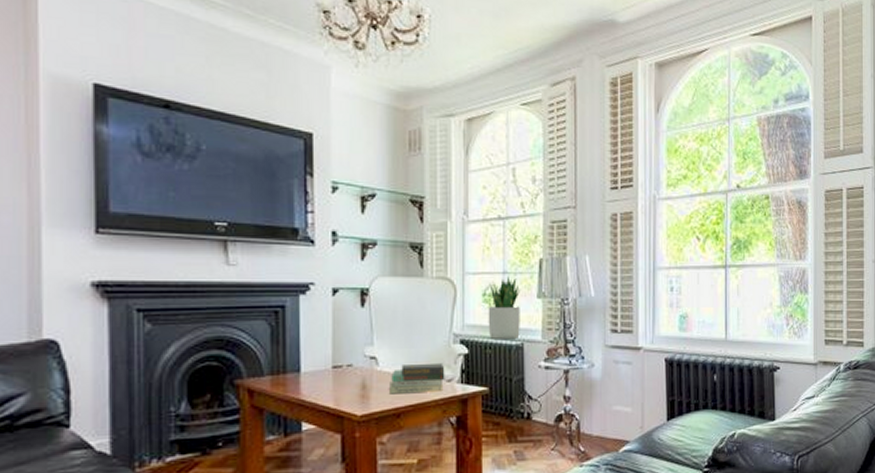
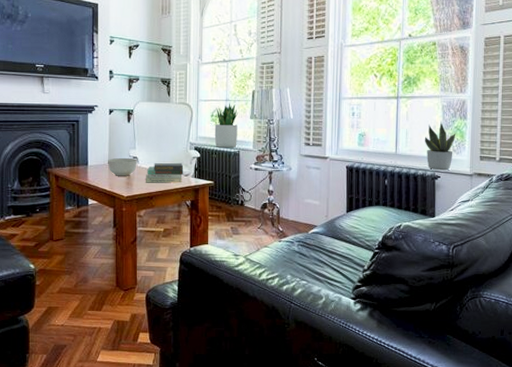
bowl: none [332,358,376,386] -> present [108,157,137,176]
potted plant: none [759,296,796,360] -> present [424,121,456,171]

